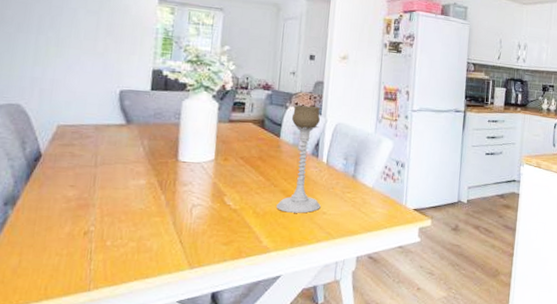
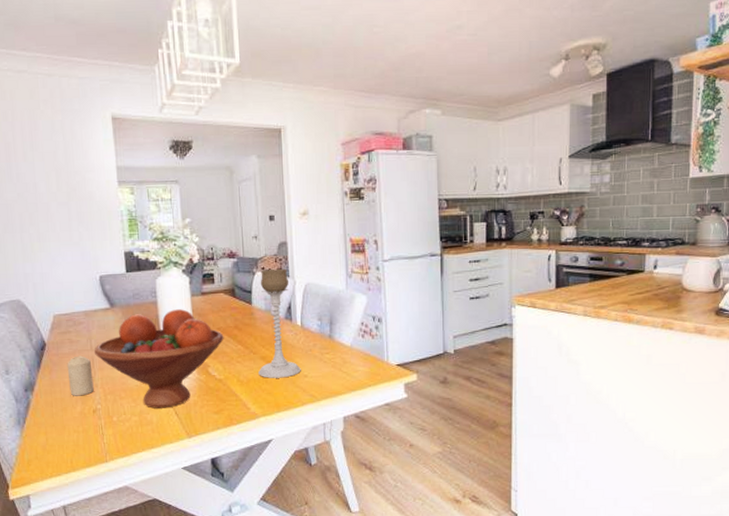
candle: none [60,171,93,216] -> present [67,355,94,396]
fruit bowl: none [97,133,246,236] -> present [94,309,224,409]

